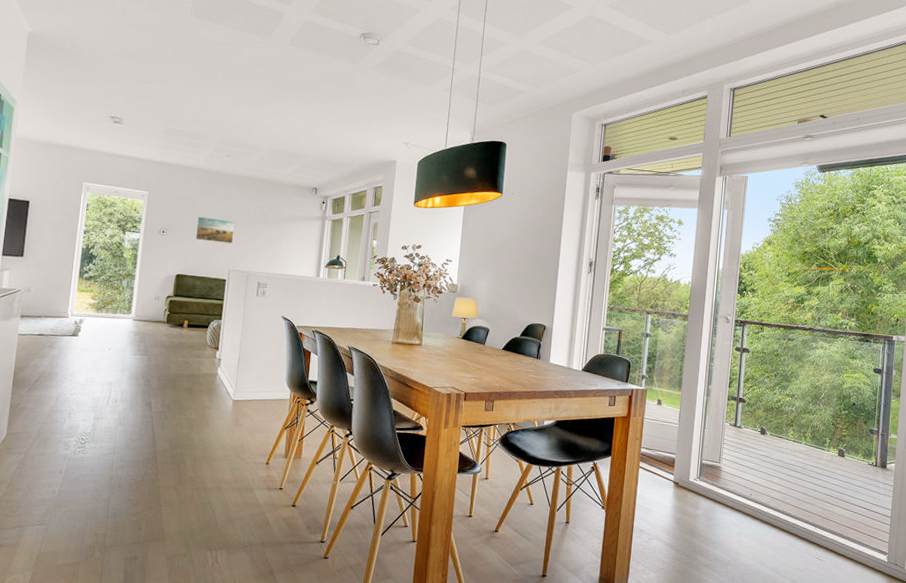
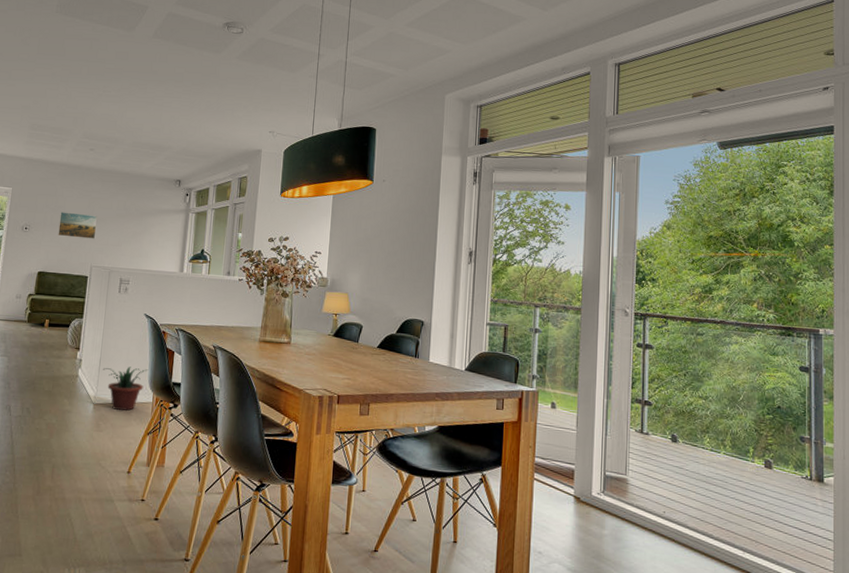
potted plant: none [241,365,286,407] -> present [102,366,148,411]

